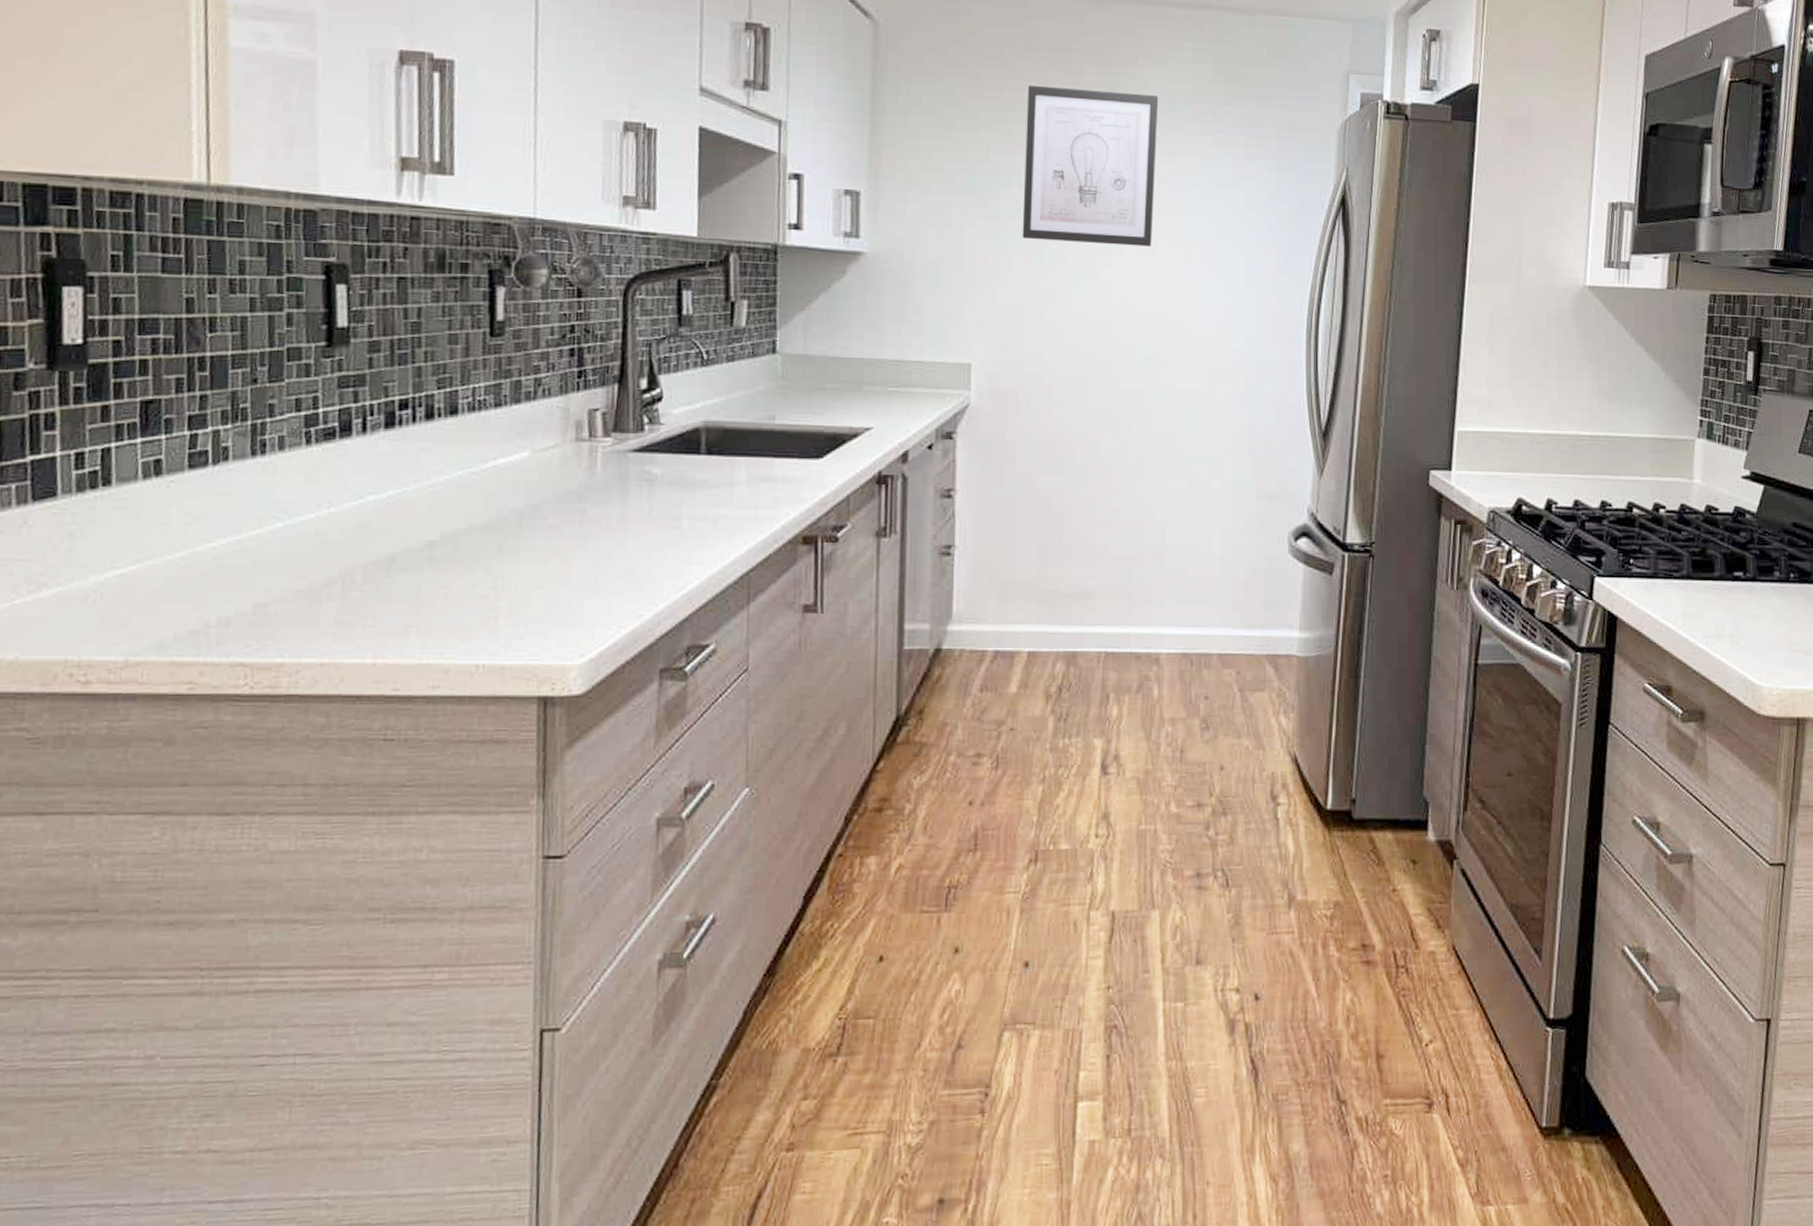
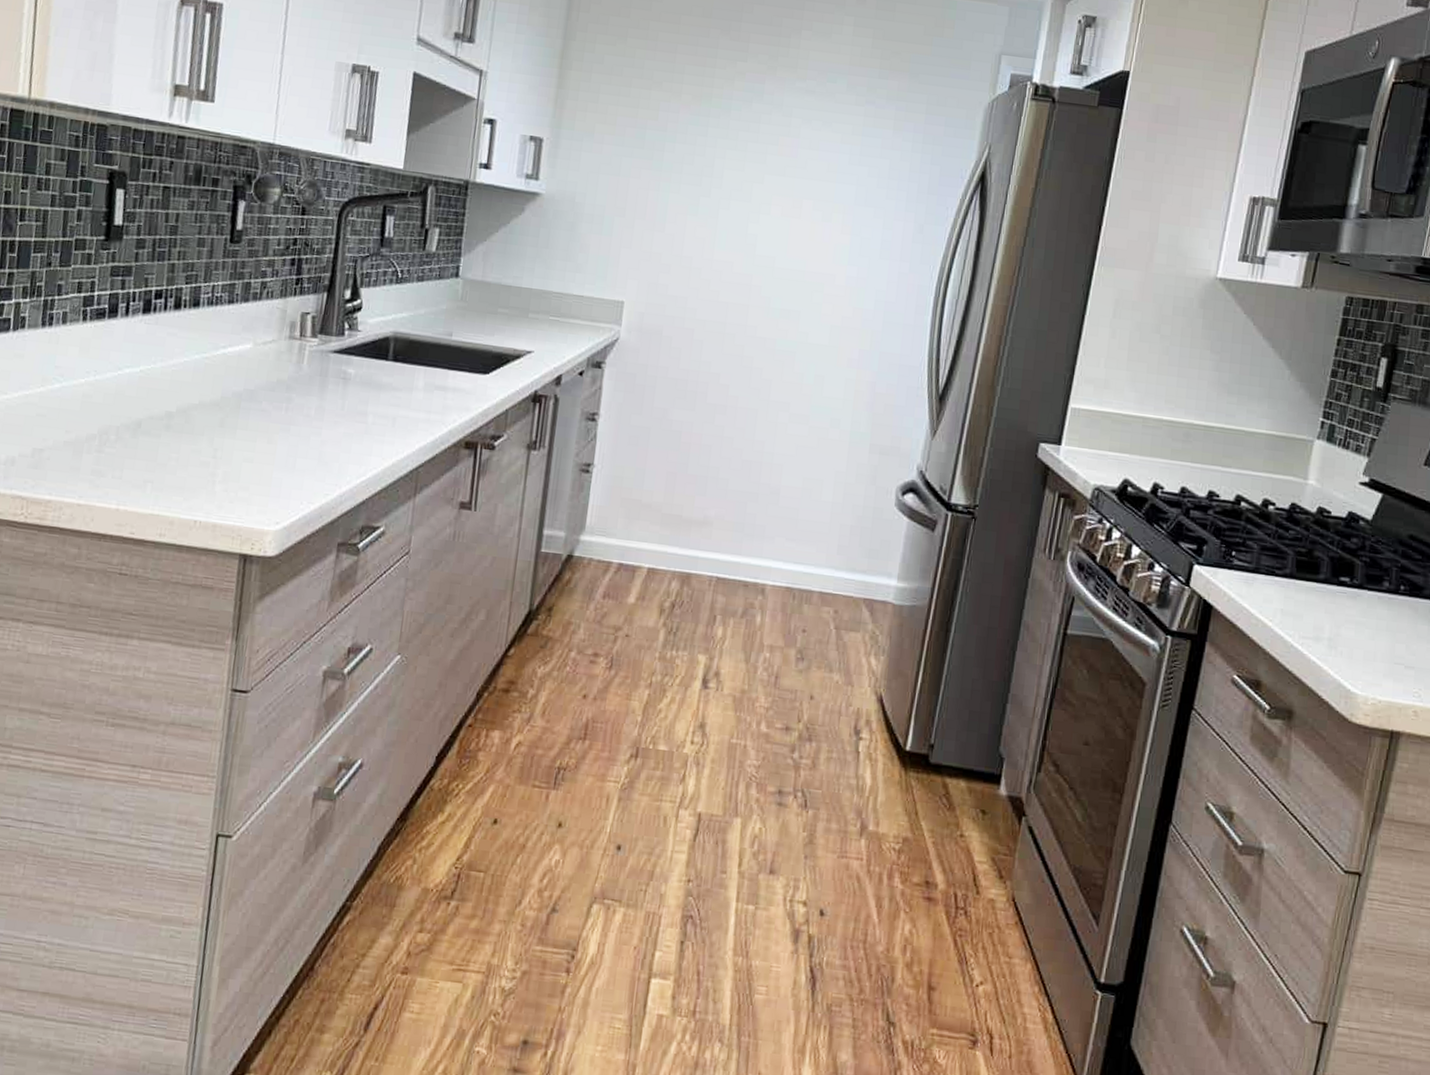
wall art: present [1022,84,1159,247] -> none [680,49,818,207]

